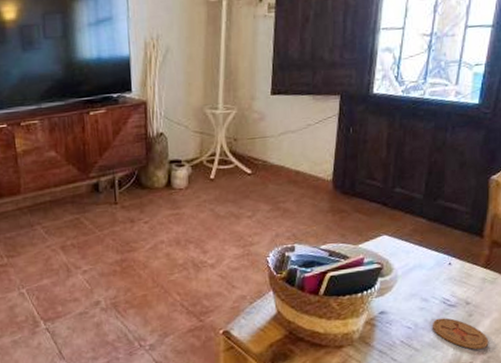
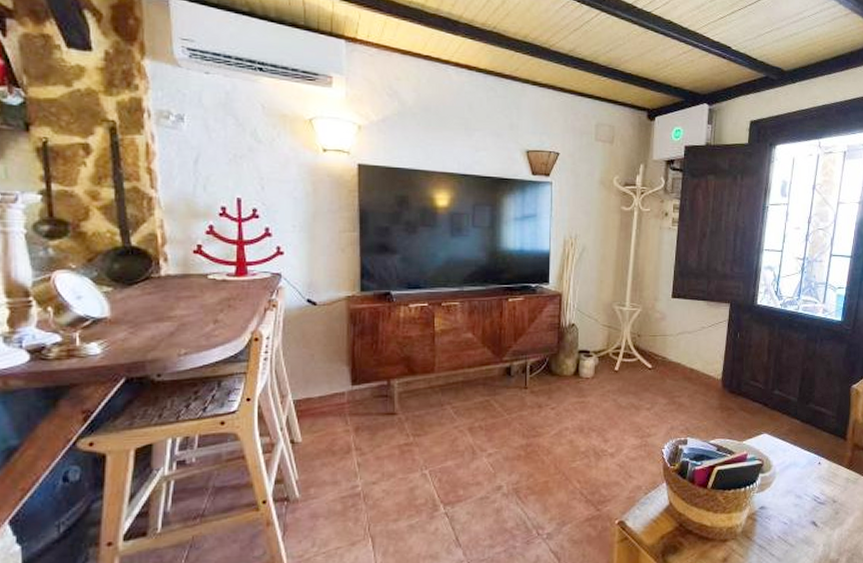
coaster: present [433,318,489,350] -> none [805,514,853,547]

